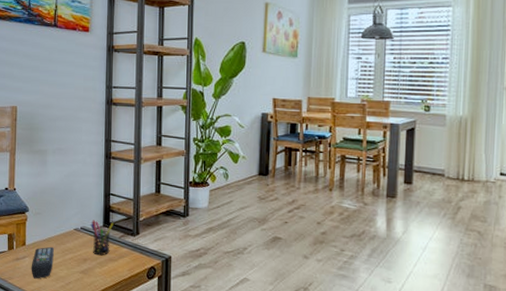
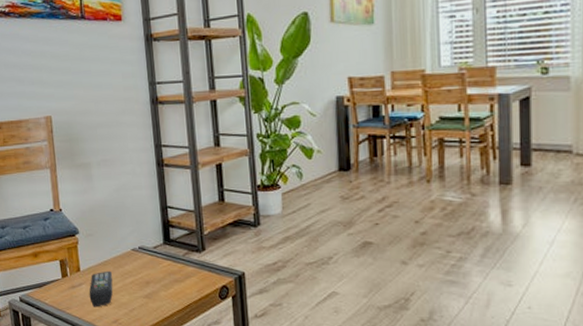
pen holder: present [90,220,114,255] -> none [149,237,175,276]

